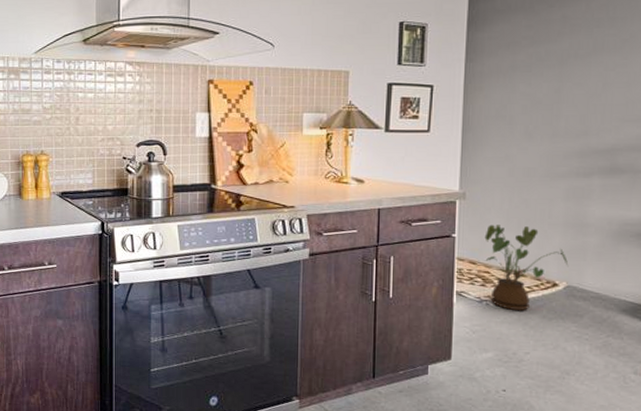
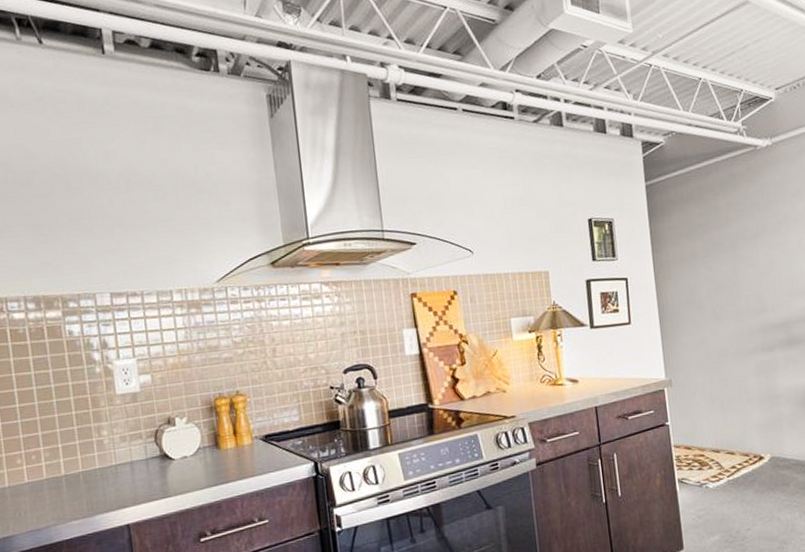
house plant: present [484,224,569,310] -> none [694,405,770,490]

